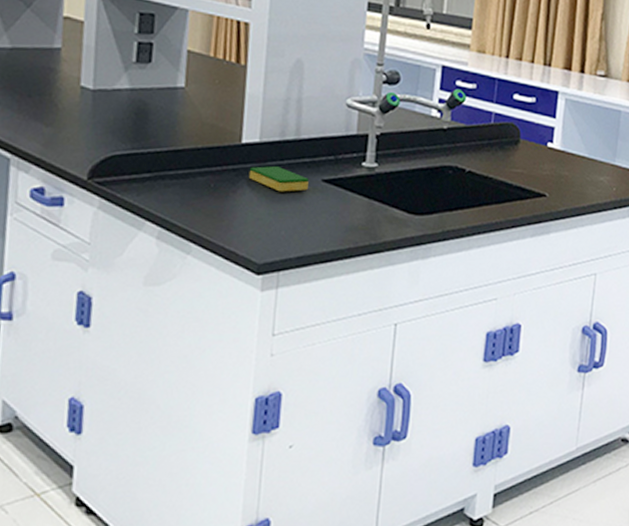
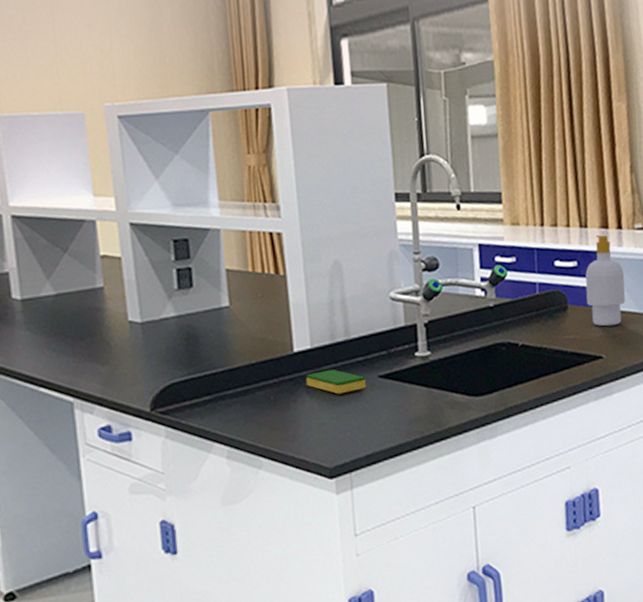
soap bottle: none [539,75,580,167] -> present [585,235,626,327]

